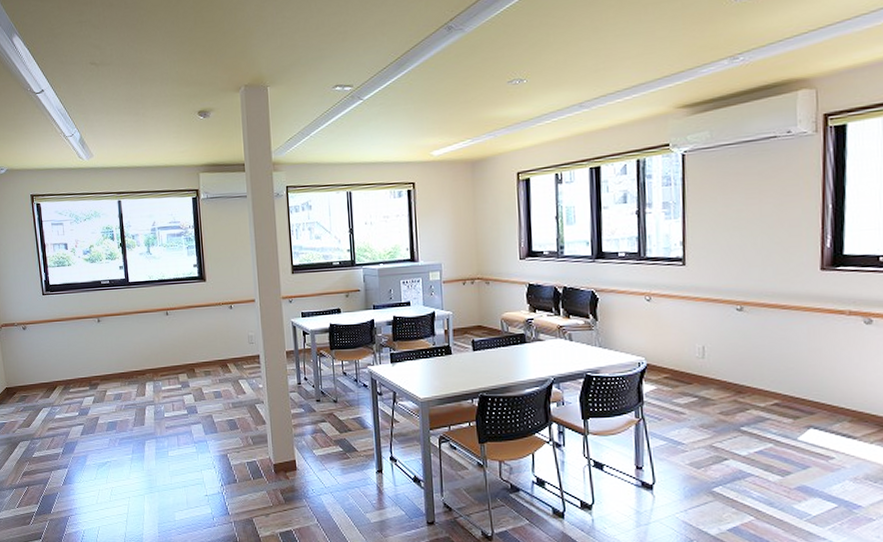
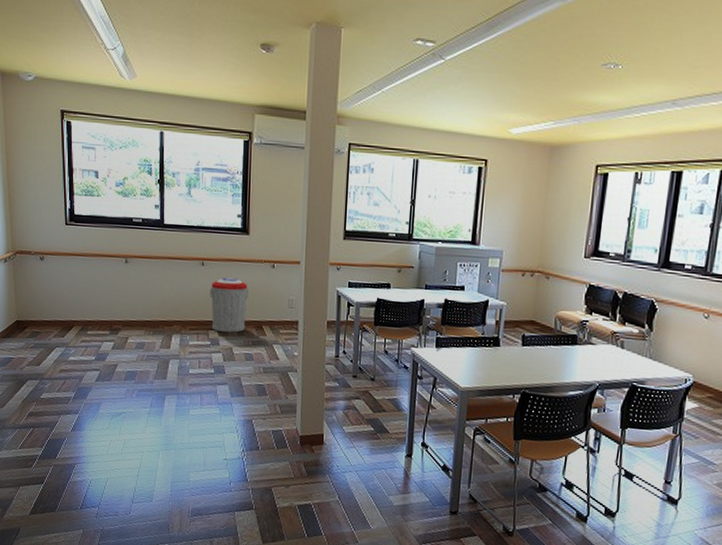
trash can: none [175,323,212,375] -> present [209,277,249,333]

